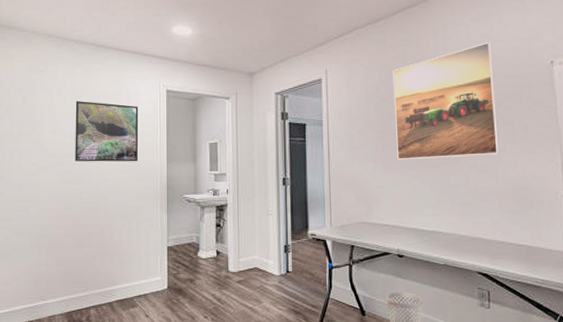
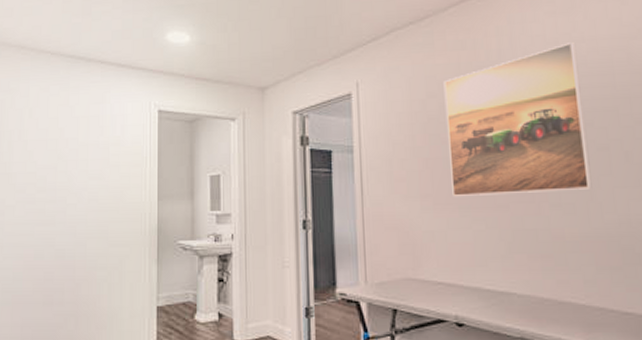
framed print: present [75,100,139,162] -> none [47,124,124,199]

